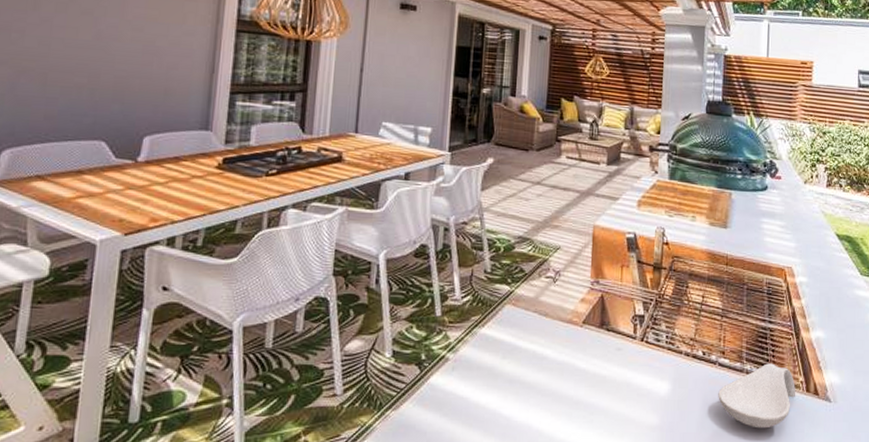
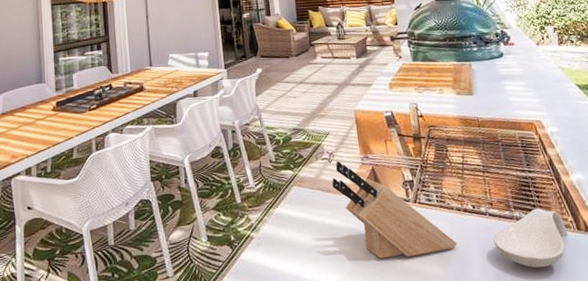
knife block: none [551,282,679,402] -> present [331,161,458,259]

